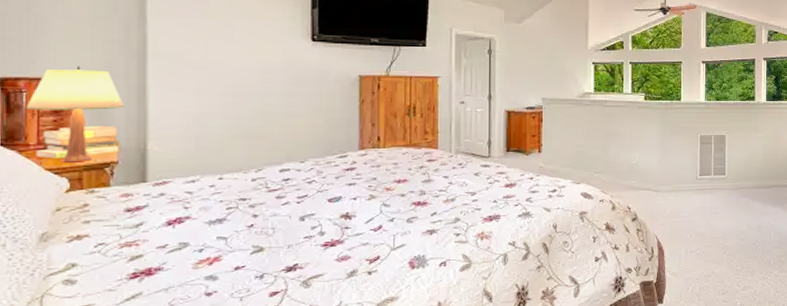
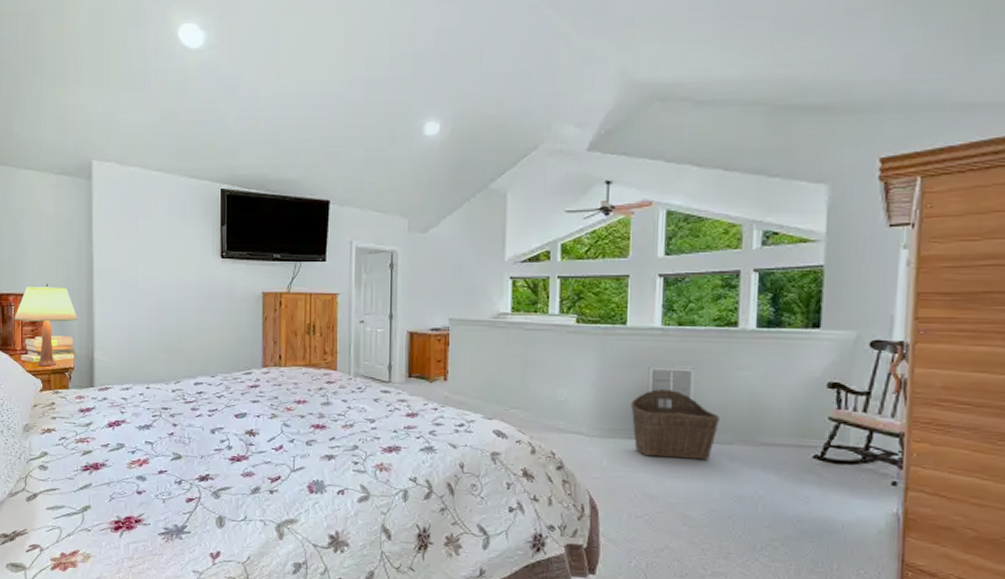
wicker basket: none [685,150,745,203] -> present [631,389,720,460]

